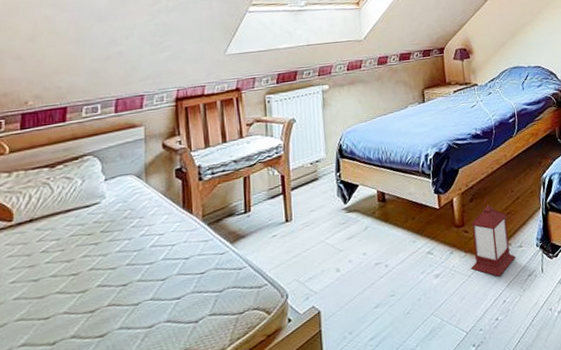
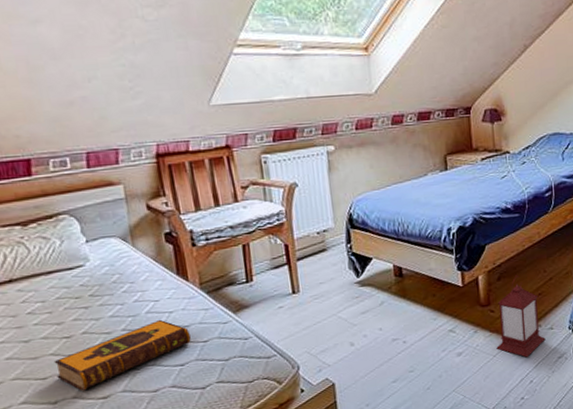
hardback book: none [58,252,189,330] -> present [54,319,191,391]

